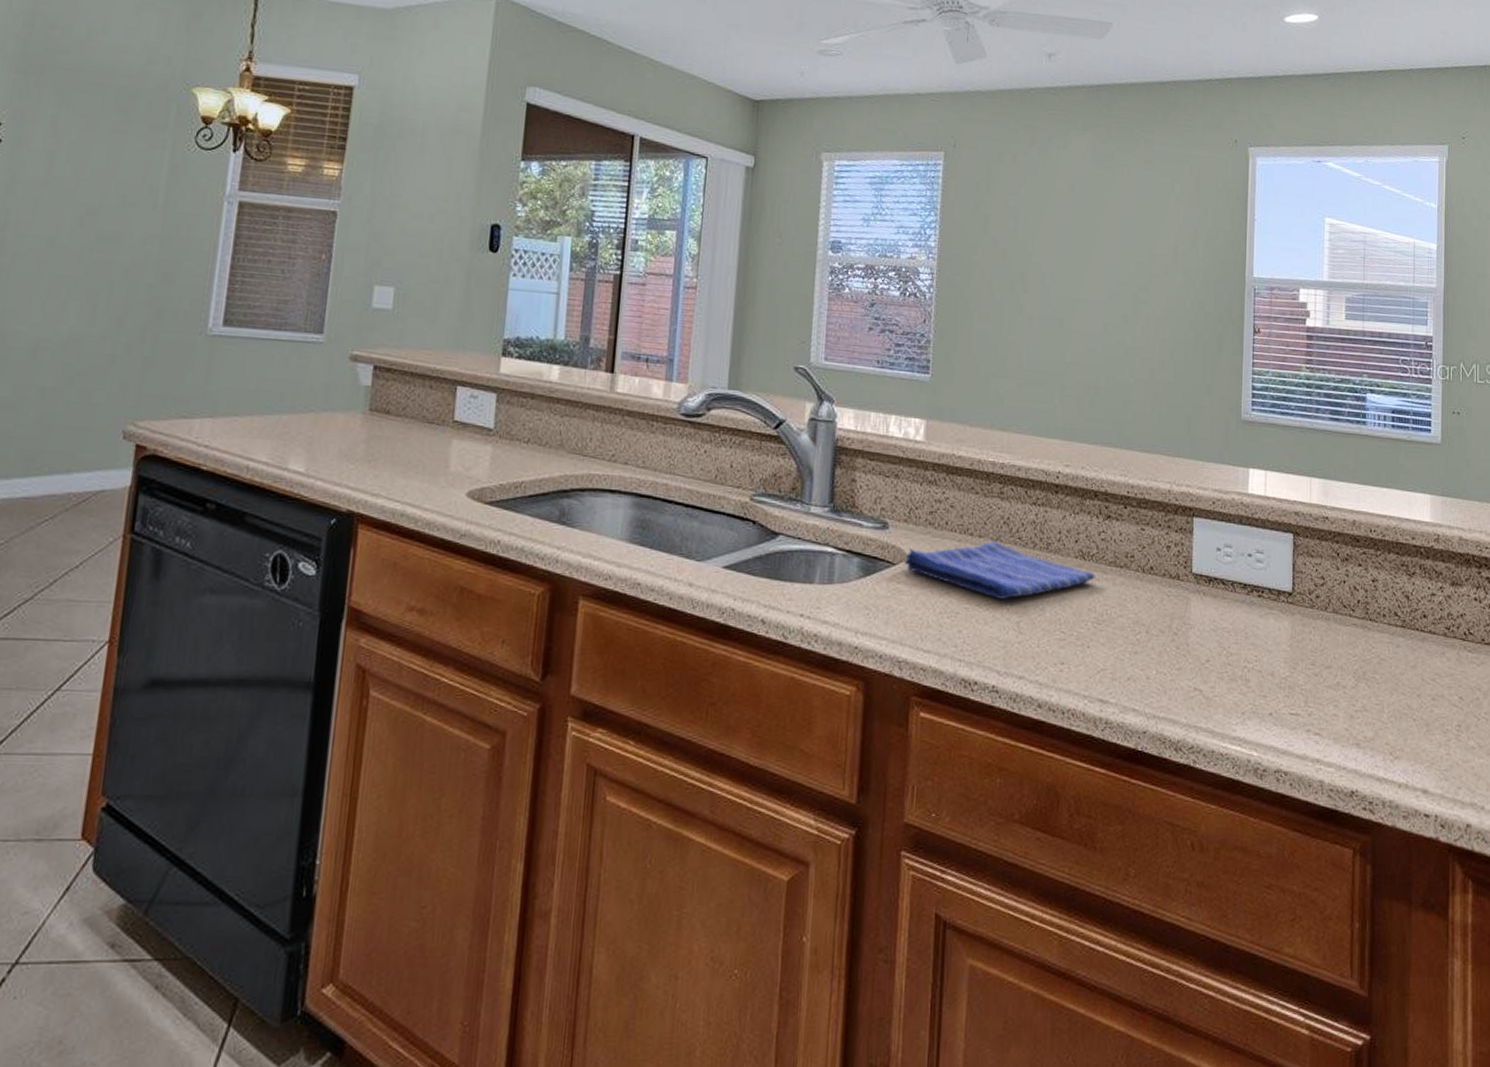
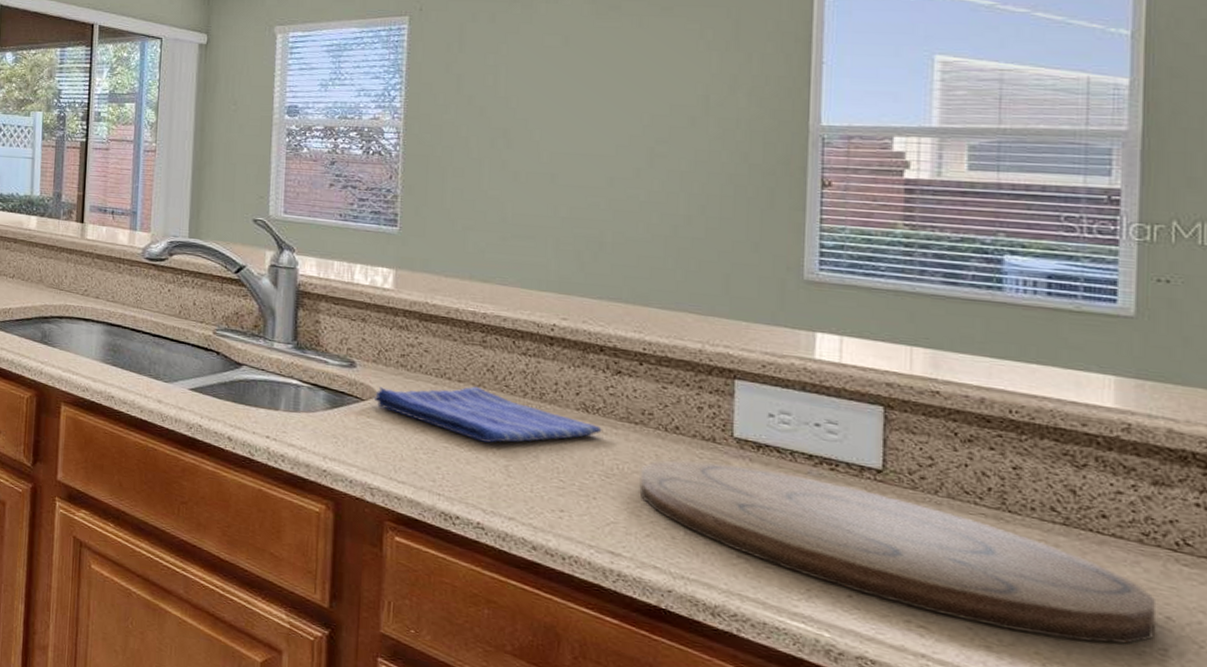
cutting board: none [1123,598,1453,728] -> present [639,460,1155,644]

